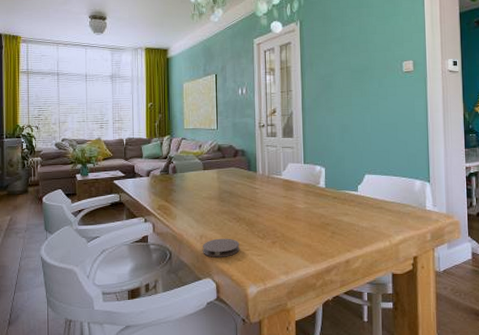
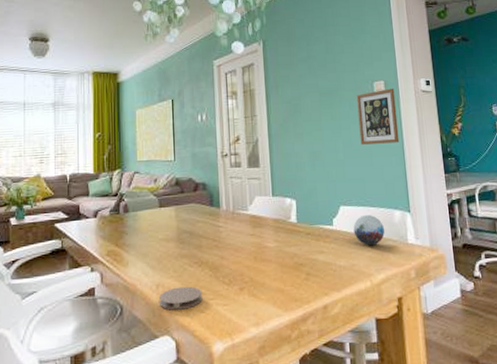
decorative orb: none [376,182,405,211] -> present [353,214,385,246]
picture frame: none [386,68,424,120] -> present [356,88,400,145]

